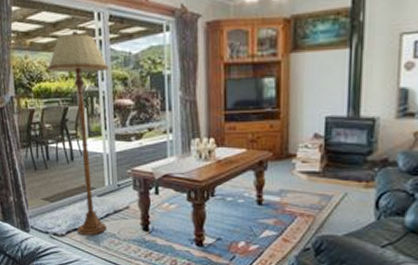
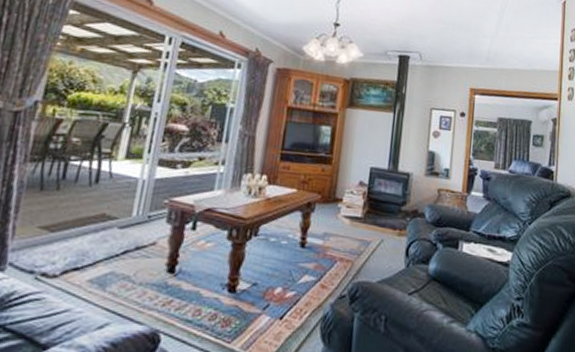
floor lamp: present [47,31,109,236] -> none [78,48,169,278]

